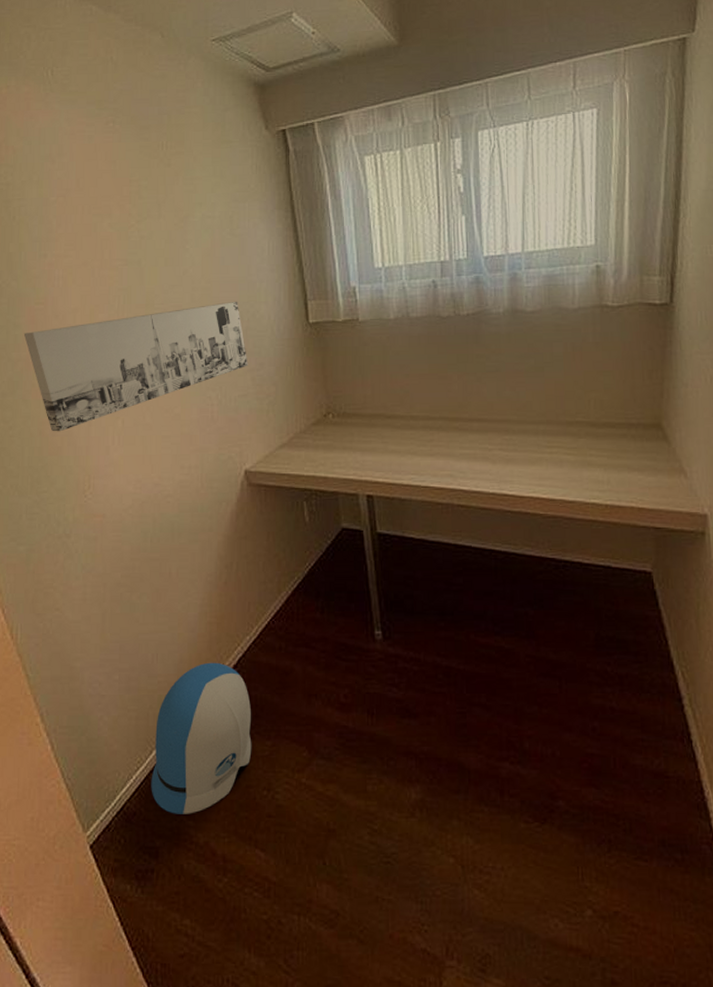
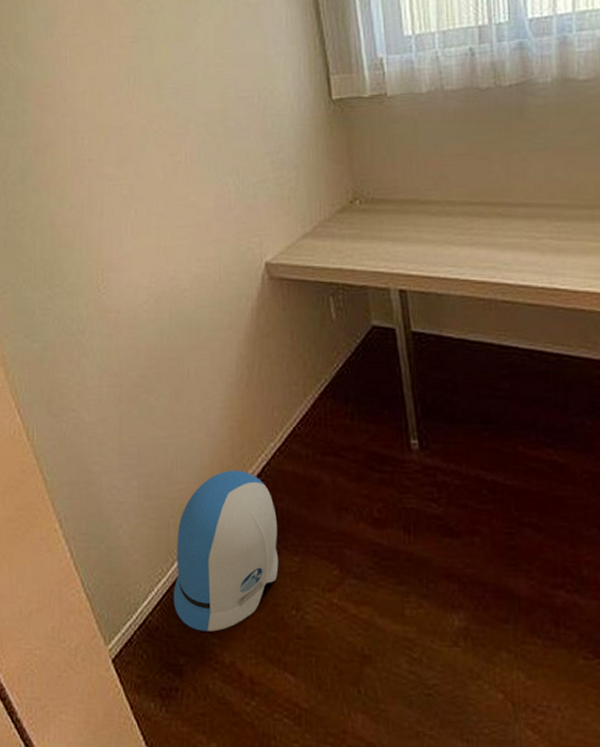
wall art: present [23,301,248,432] -> none [32,77,267,223]

